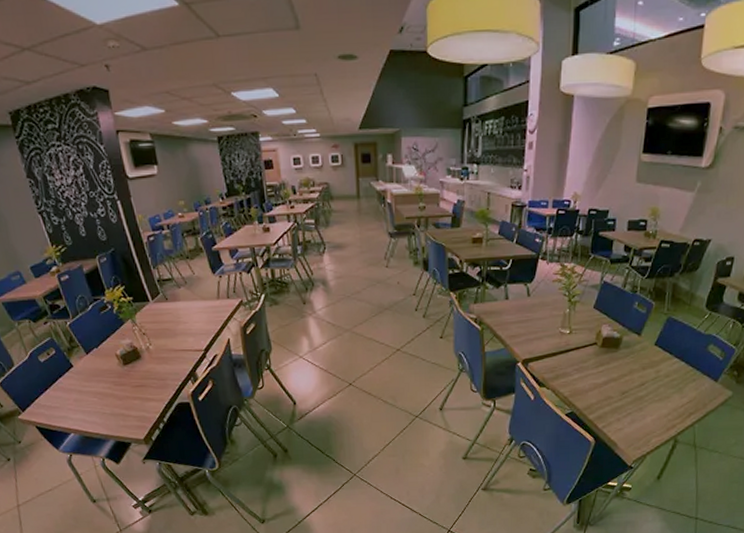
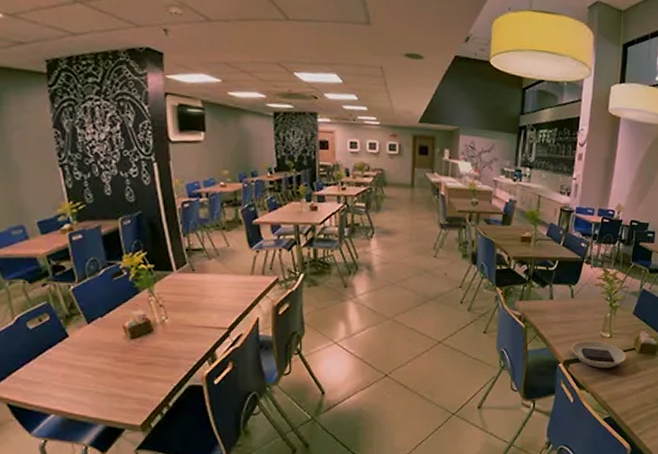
plate: none [530,337,588,365] -> present [571,340,627,368]

